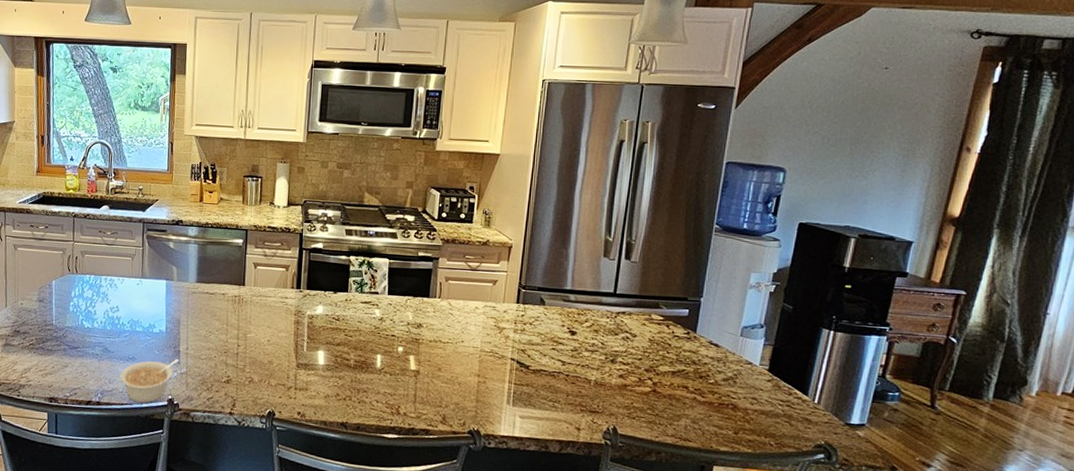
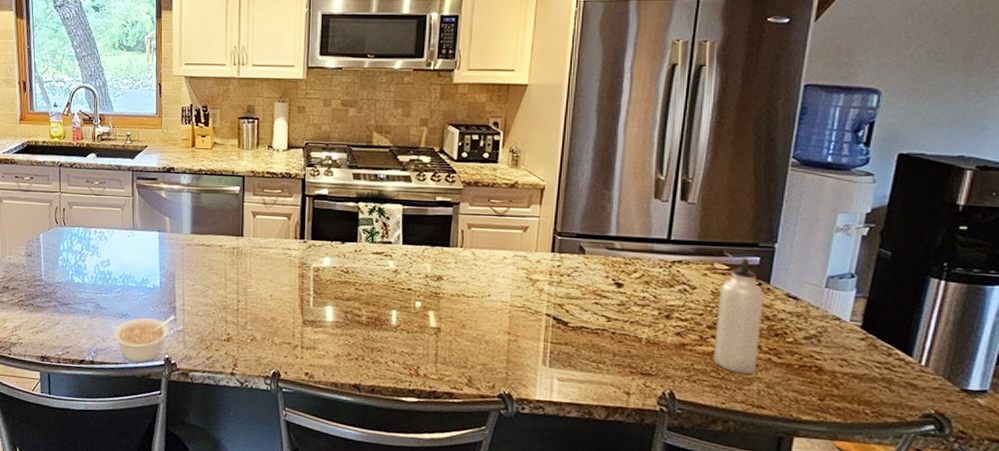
water bottle: none [649,310,691,411] -> present [713,258,764,374]

